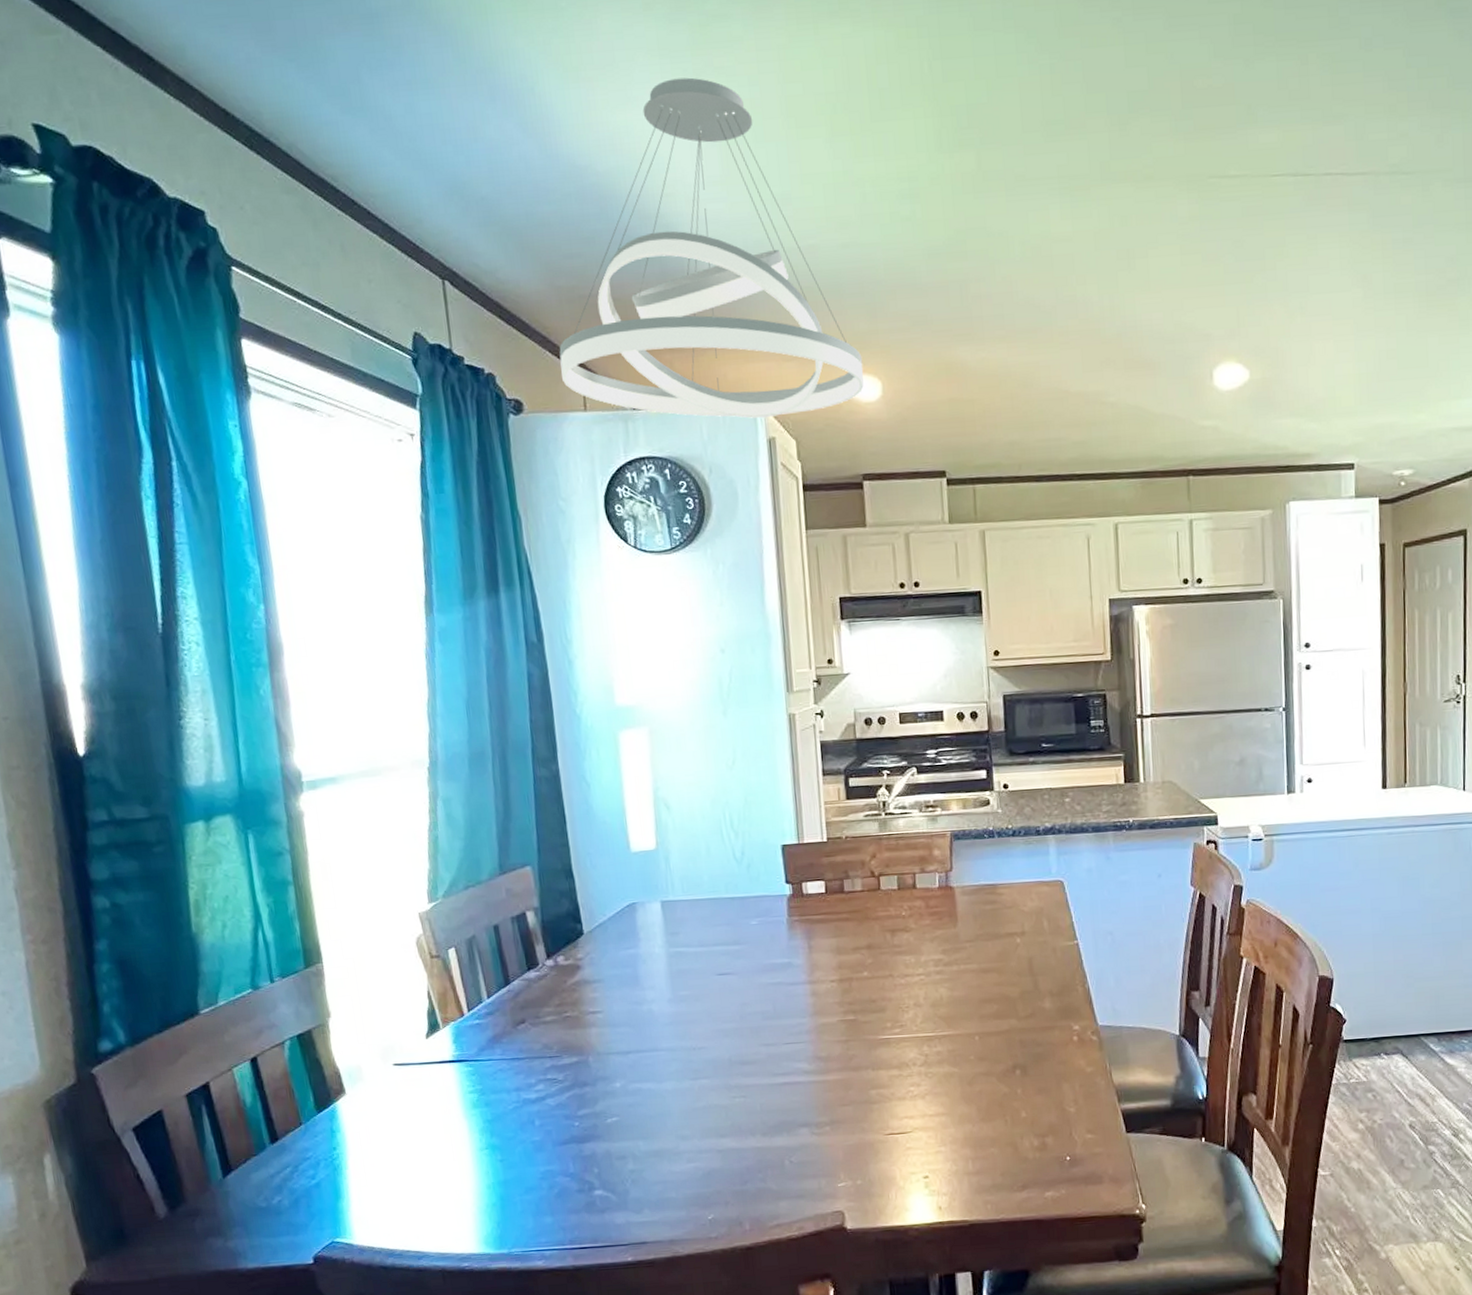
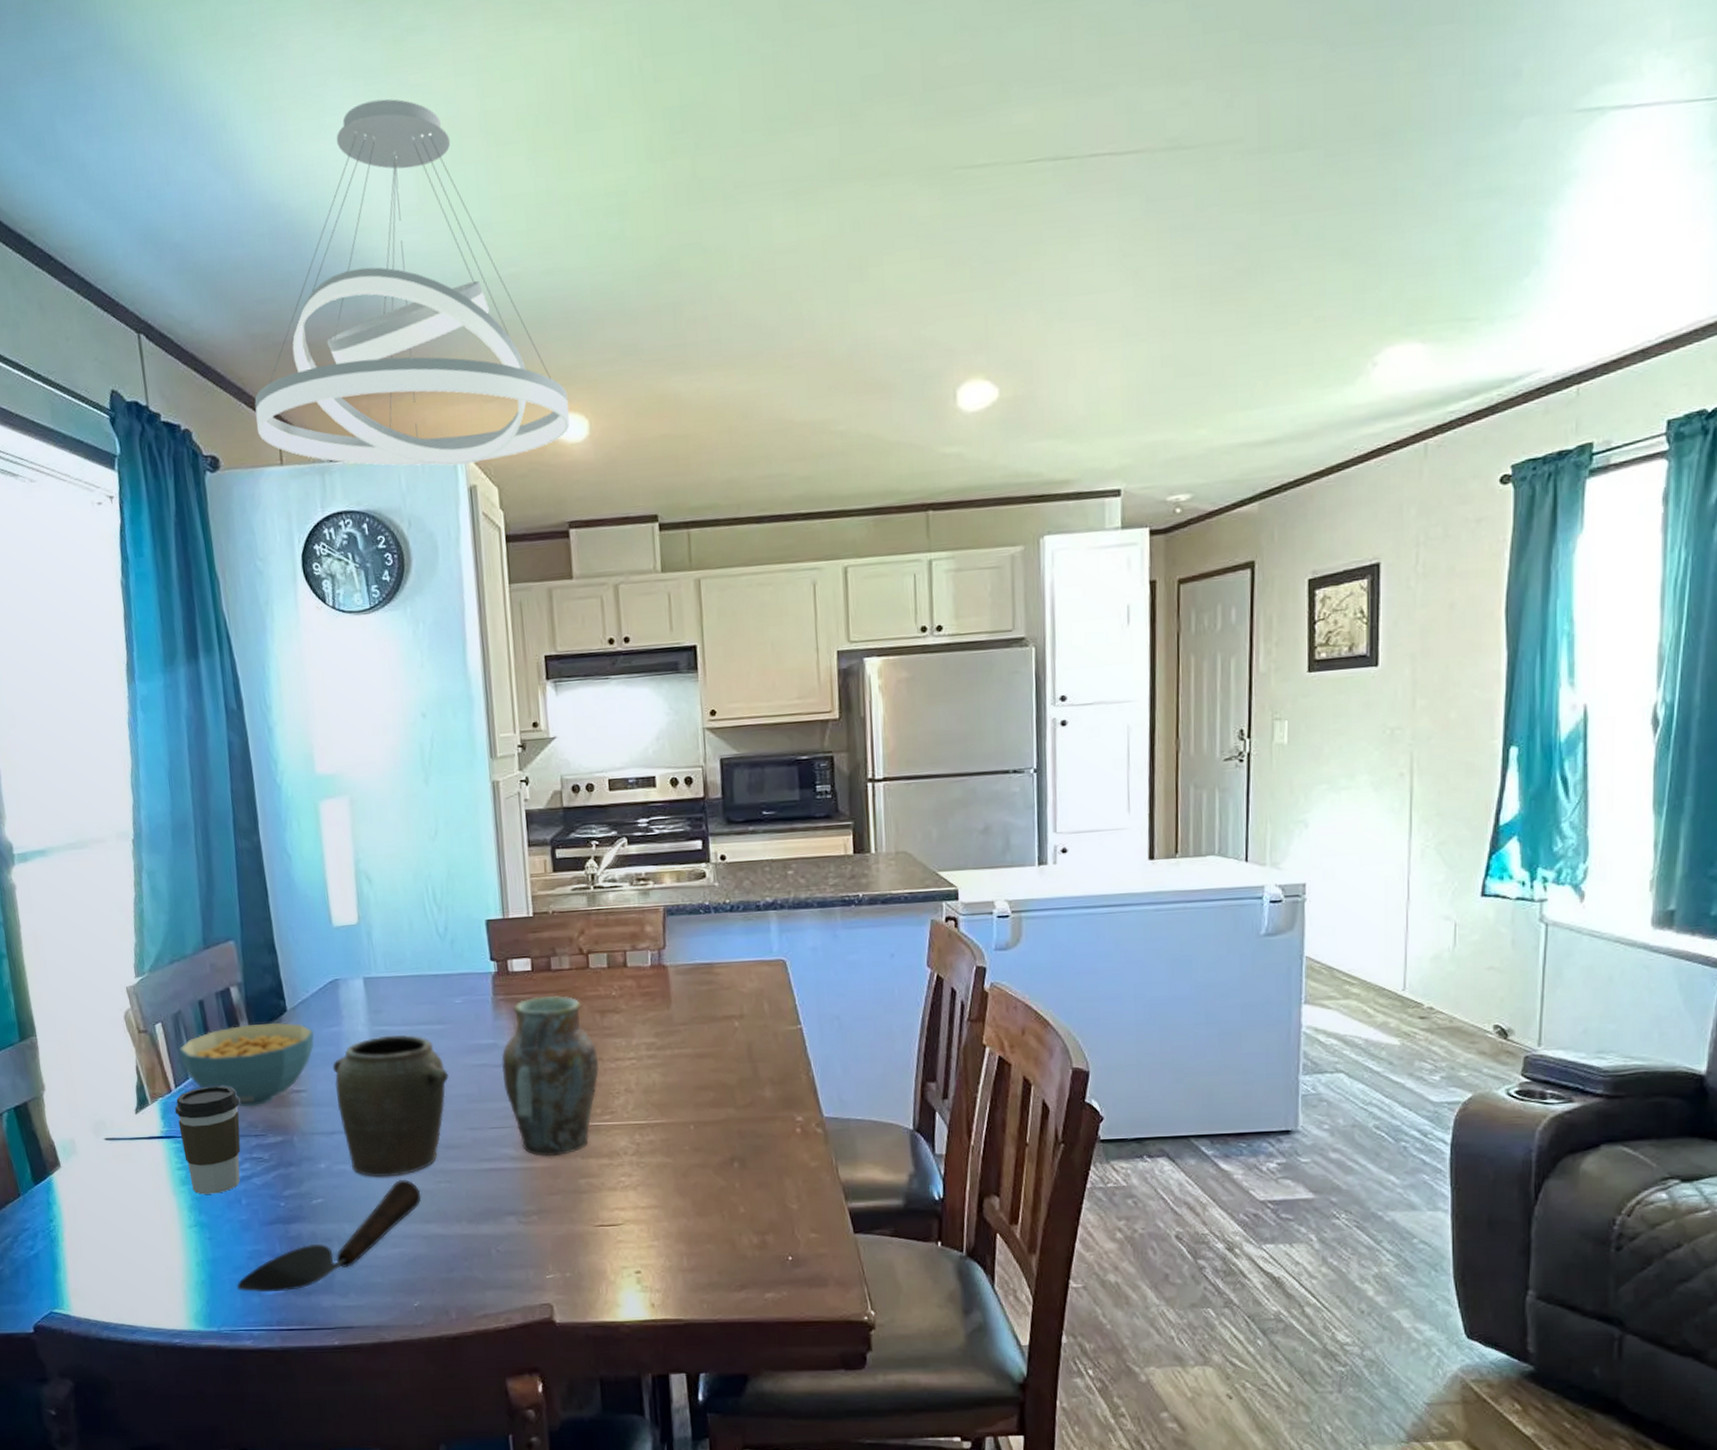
coffee cup: none [467,1008,535,1117] -> present [175,1085,241,1195]
cereal bowl: none [472,946,611,1029] -> present [178,1023,314,1106]
spoon: none [529,1095,717,1213] -> present [237,1179,422,1293]
jar set: none [629,916,890,1095] -> present [332,996,600,1178]

